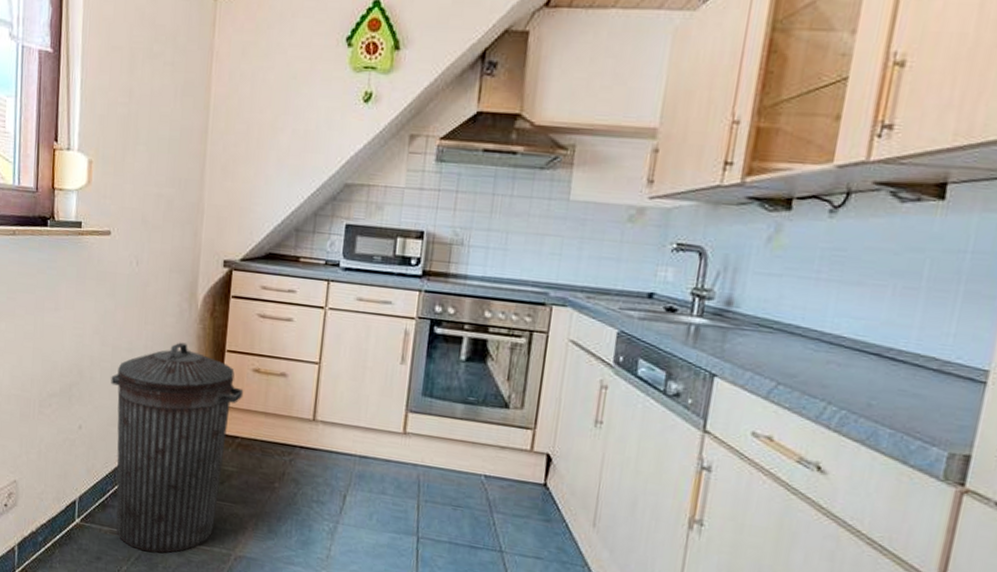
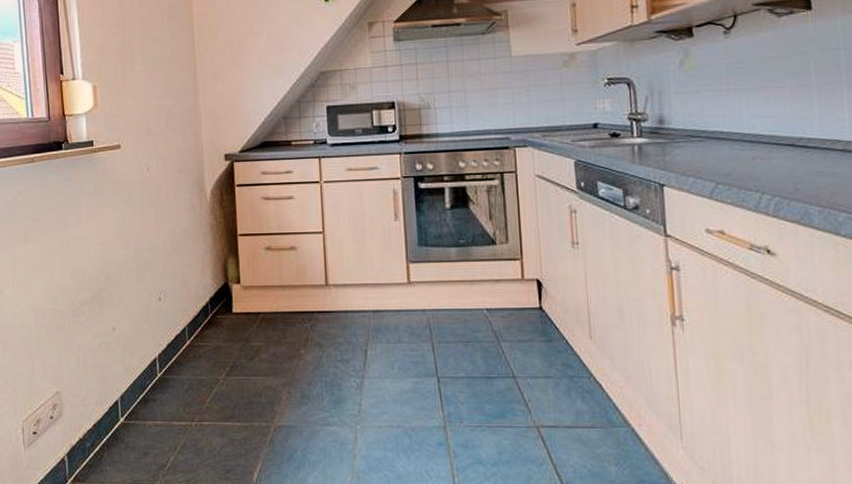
trash can: present [111,342,244,553] -> none [137,234,260,438]

